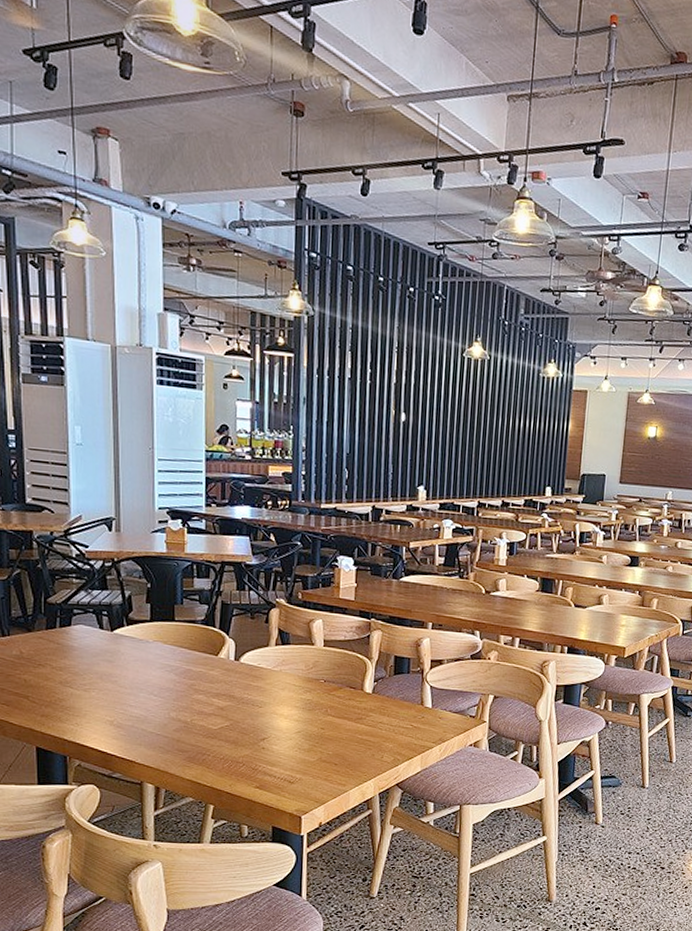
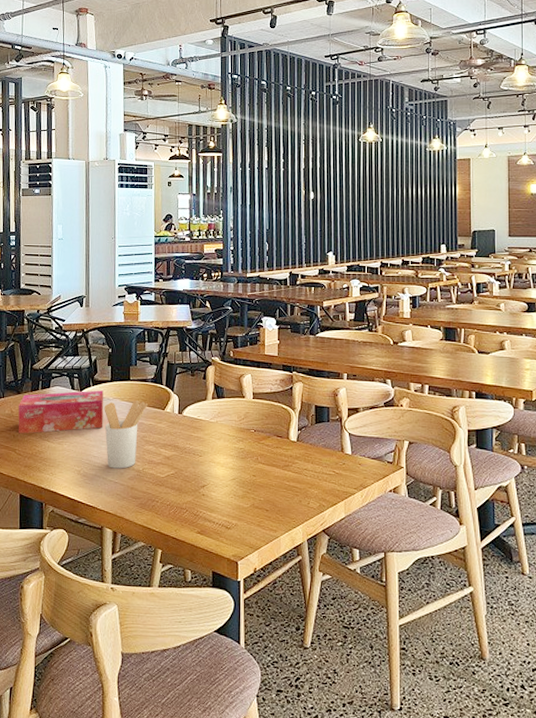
tissue box: none [30,631,142,679] -> present [18,390,104,434]
utensil holder: none [142,643,197,720] -> present [104,400,148,469]

